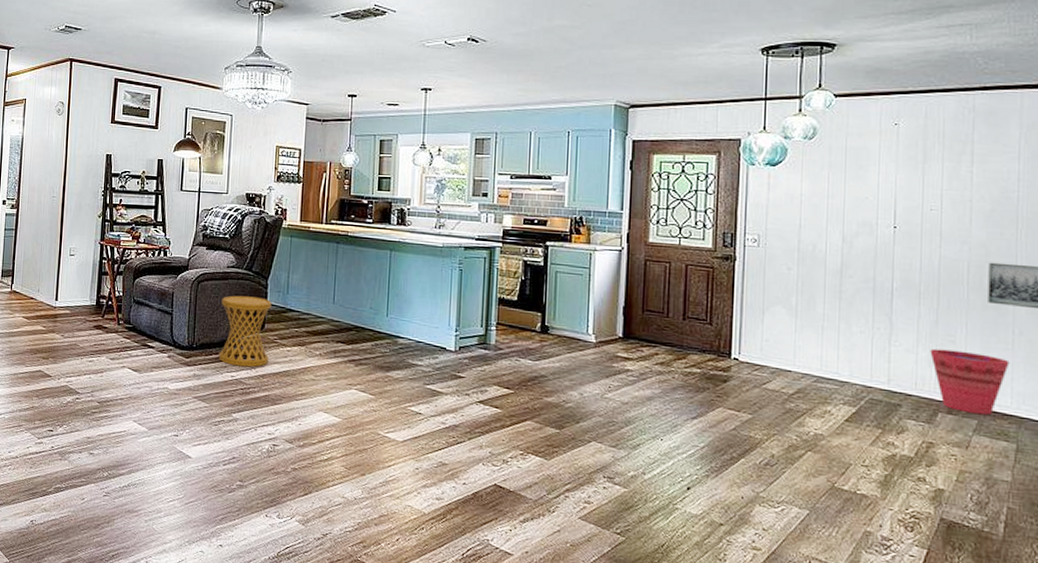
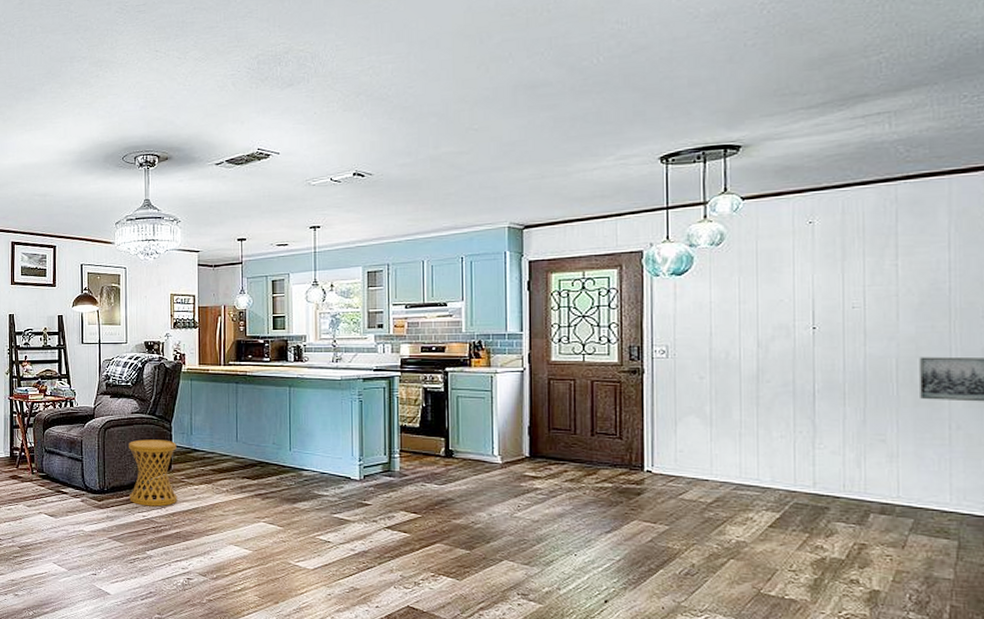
bucket: present [930,348,1010,416] -> none [858,449,947,514]

